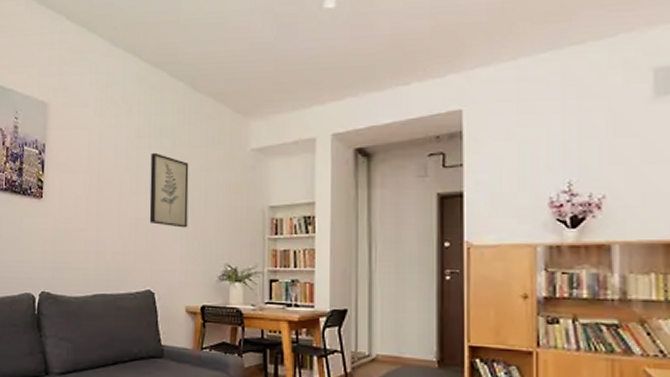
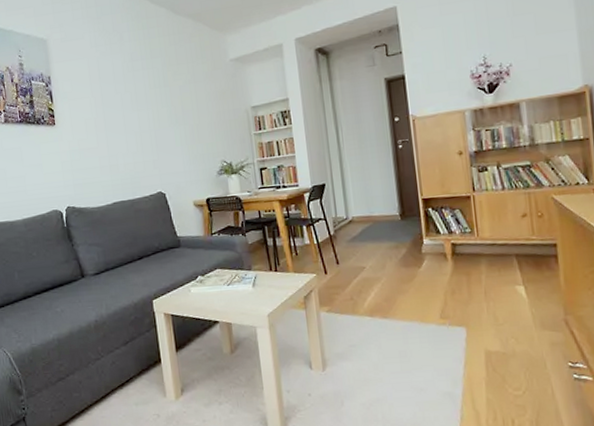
wall art: present [149,152,189,228] -> none [145,72,186,135]

